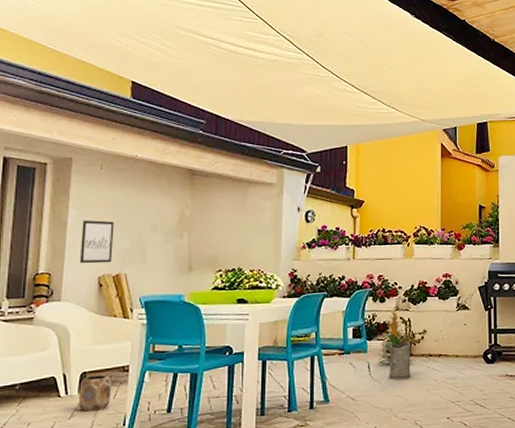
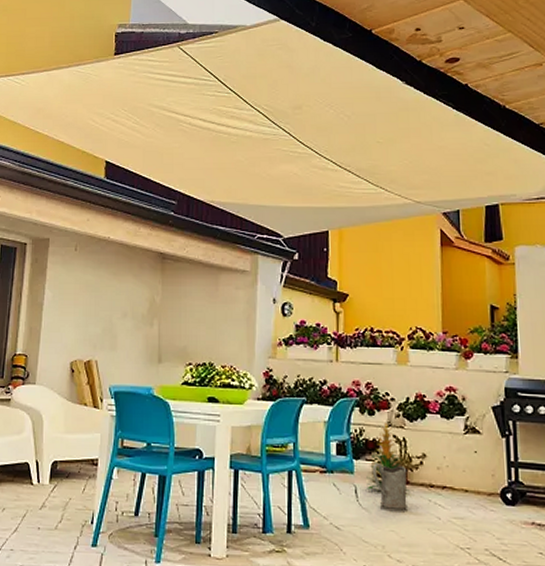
planter: present [78,375,112,412] -> none [49,466,81,504]
wall art: present [79,220,114,264] -> none [53,302,87,348]

